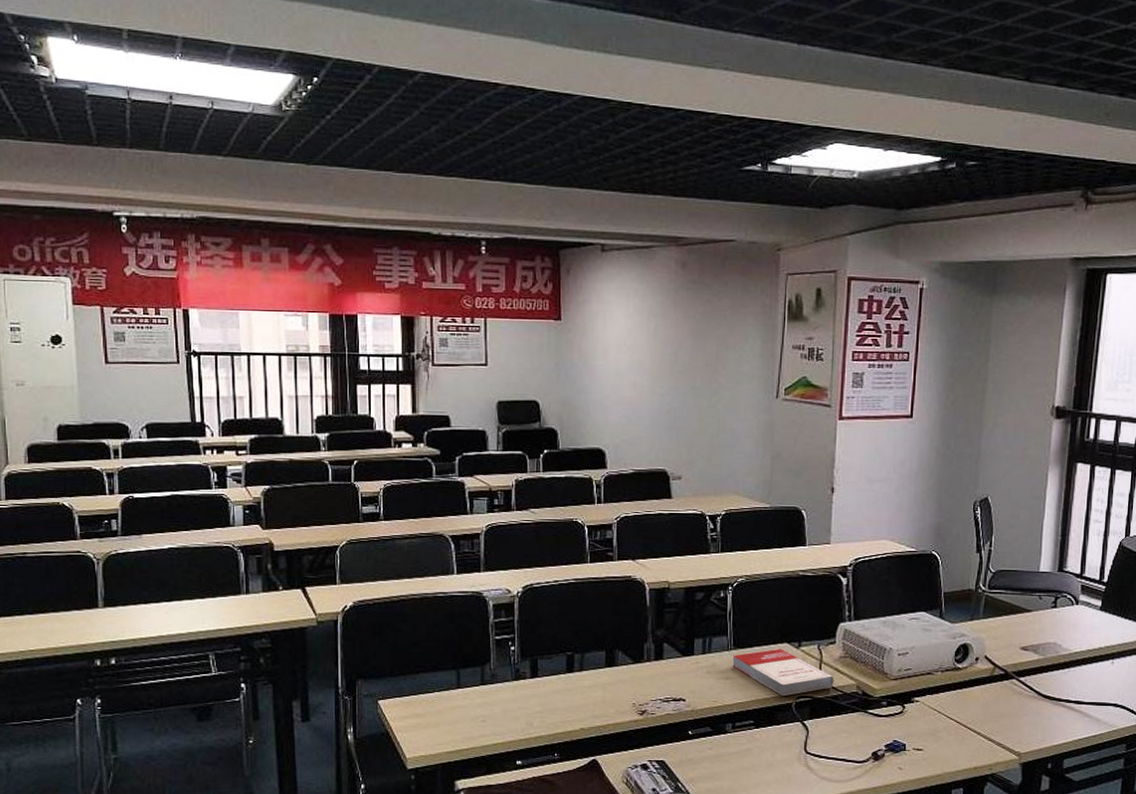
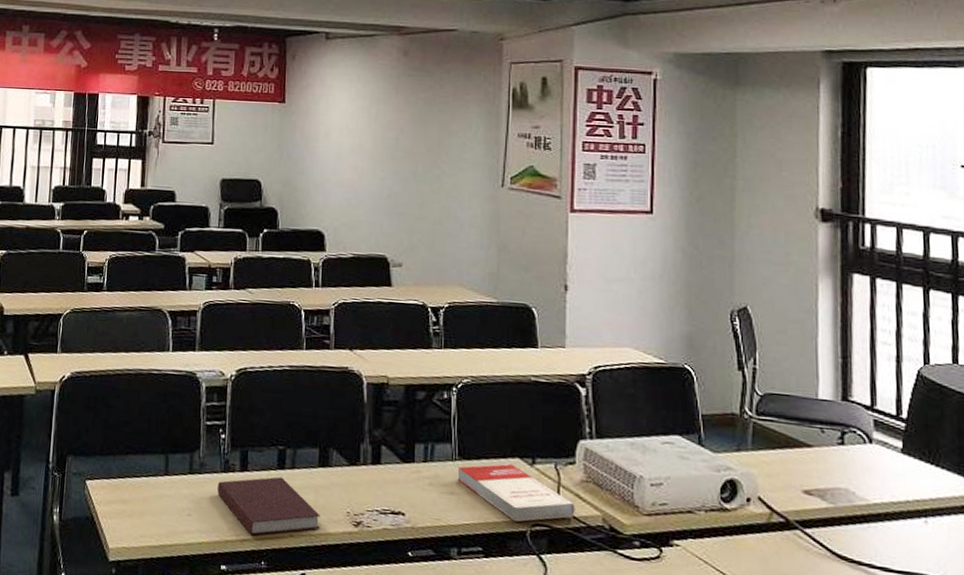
notebook: none [510,679,608,732] -> present [217,476,320,536]

